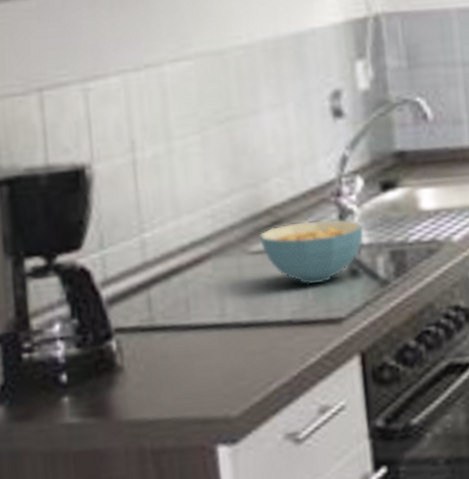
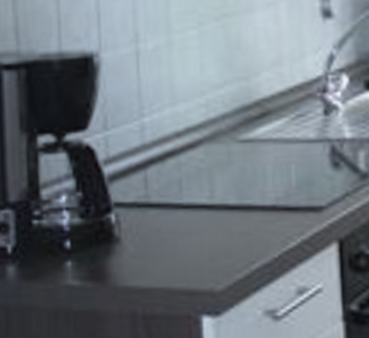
cereal bowl: present [259,219,364,285] -> none [248,114,347,174]

